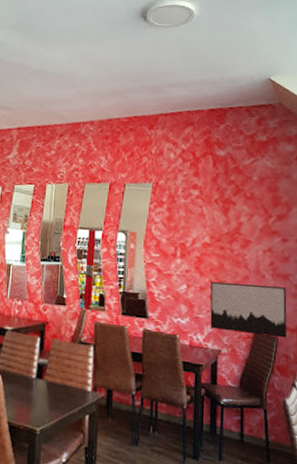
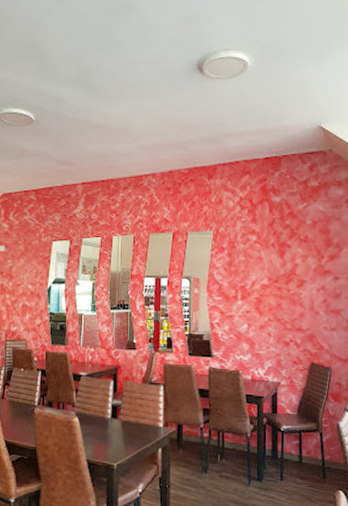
wall art: present [210,281,287,338] -> none [270,320,339,368]

